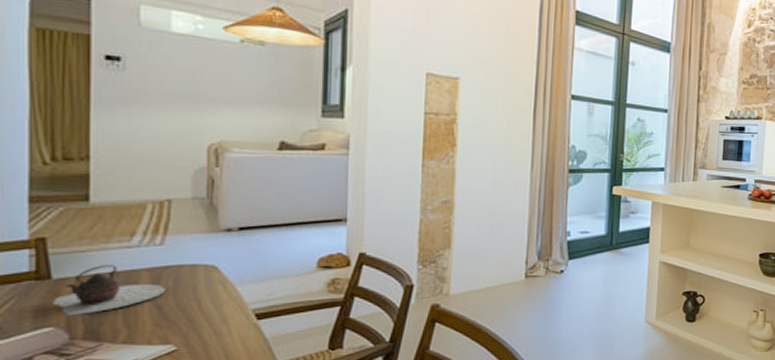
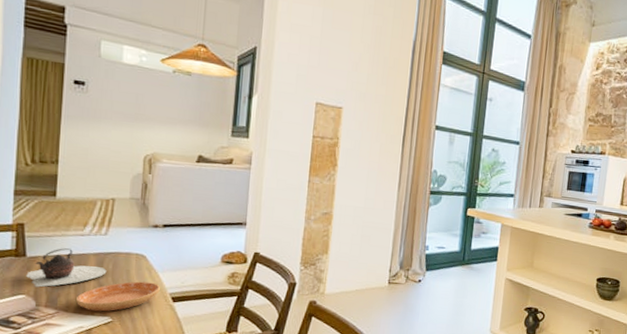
saucer: none [125,298,239,339] -> present [75,281,160,312]

